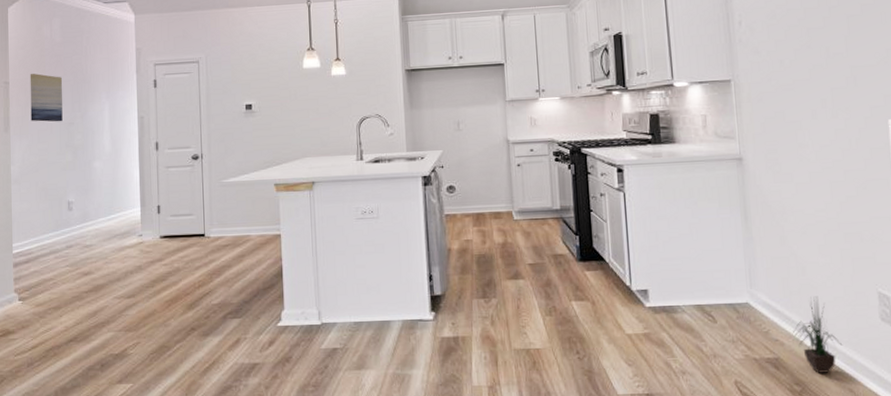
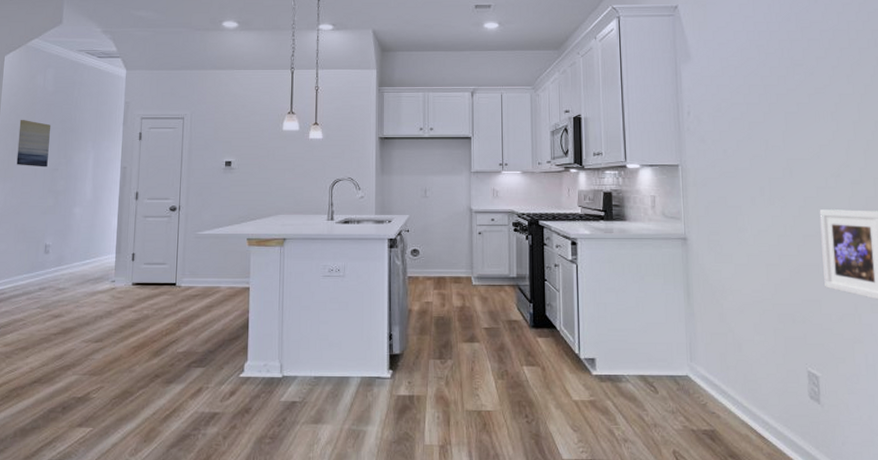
potted plant: present [793,296,843,373] -> none [729,372,775,447]

